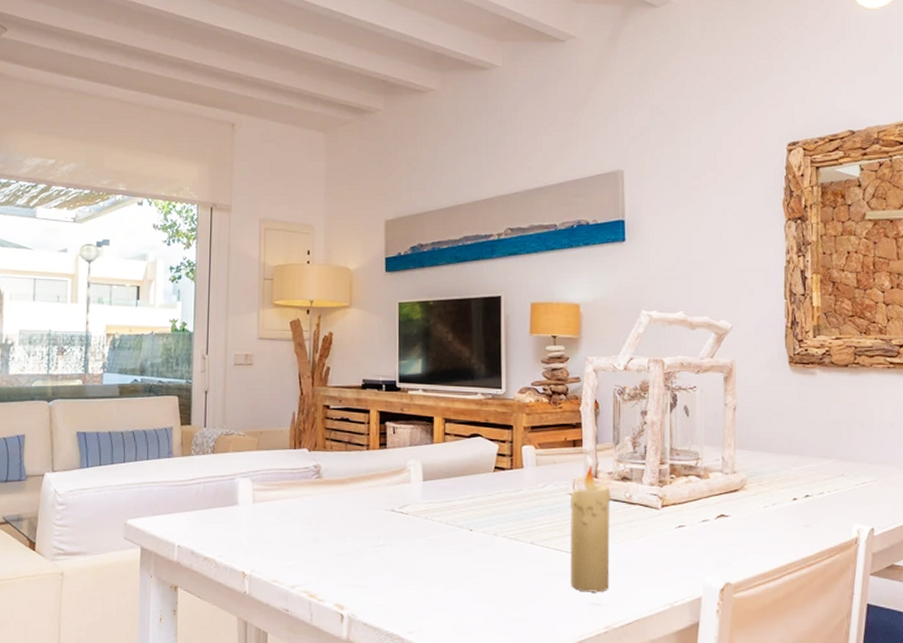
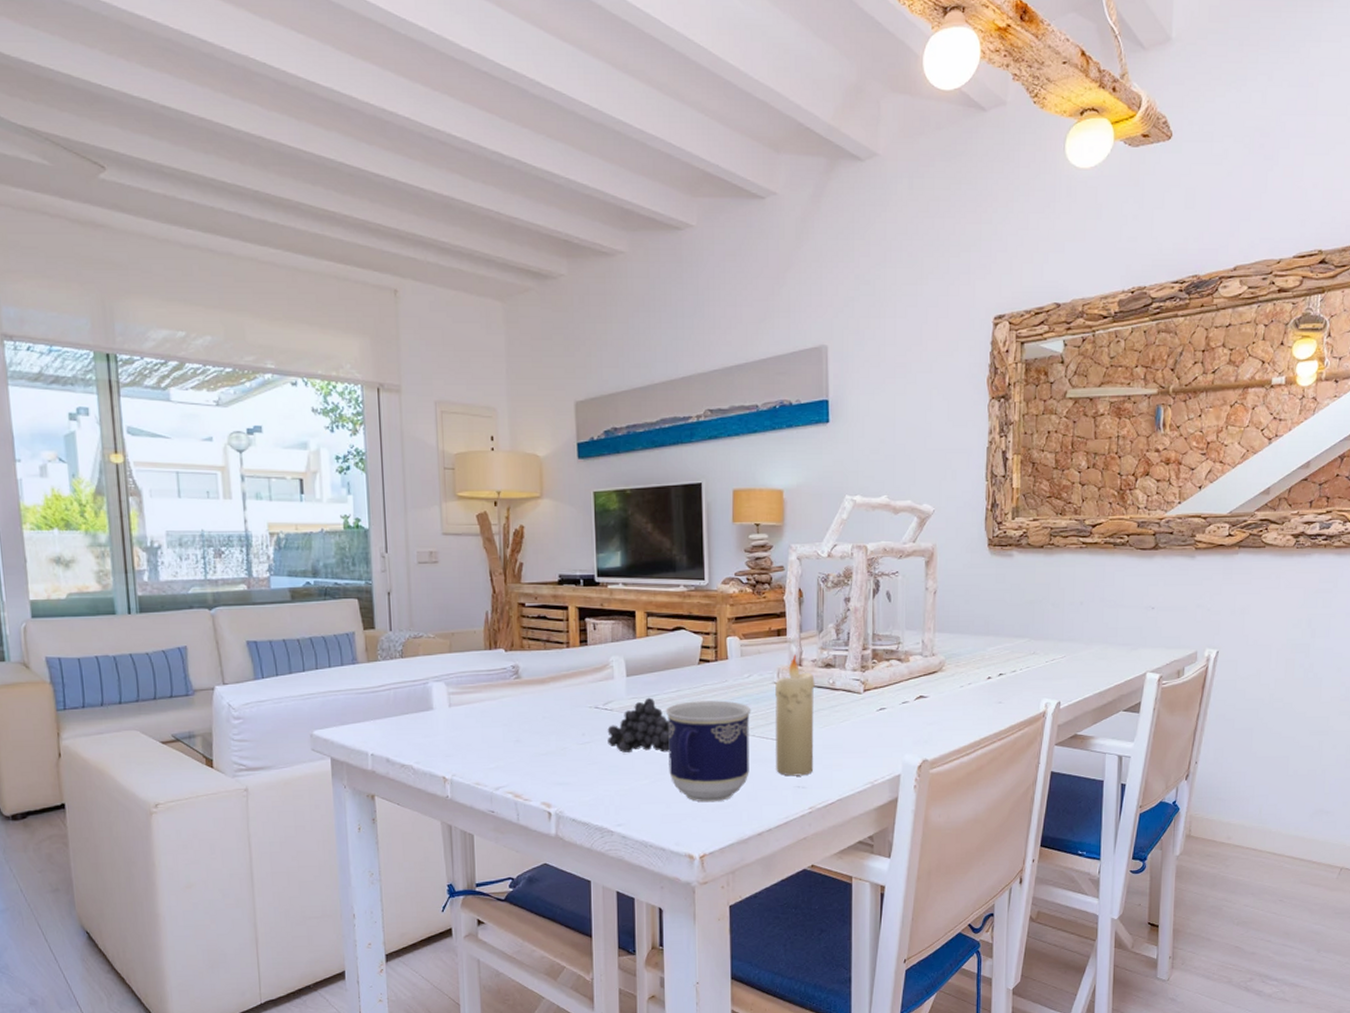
fruit: none [402,502,463,560] -> present [607,697,670,754]
cup: none [460,509,546,615] -> present [665,700,751,803]

